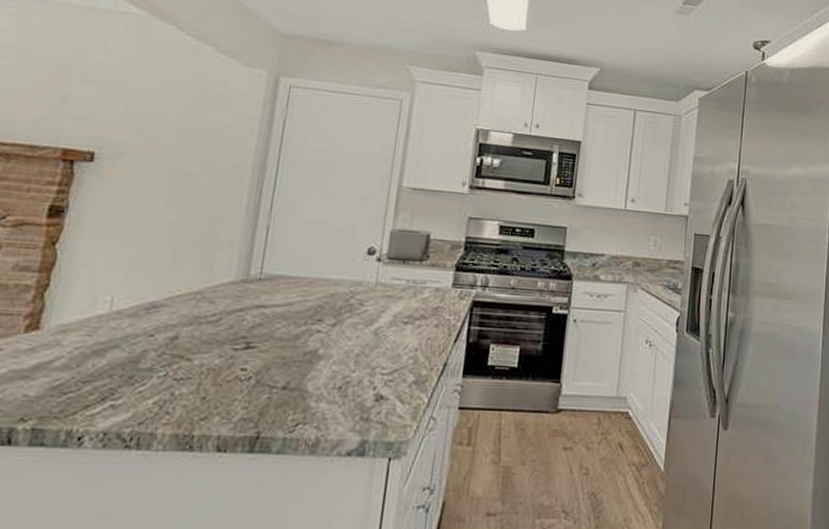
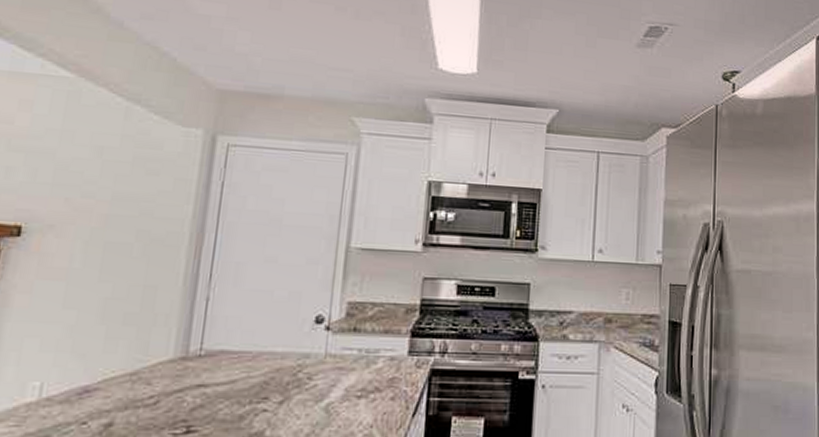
toaster: present [386,228,434,262] -> none [335,293,386,329]

